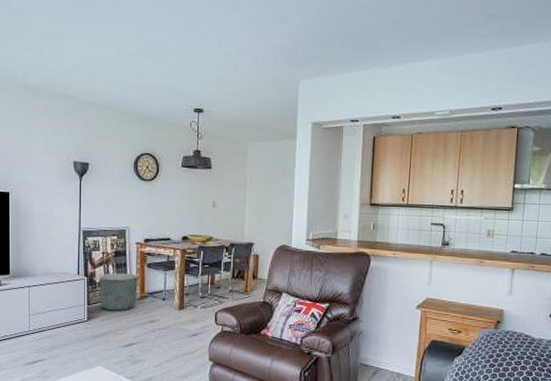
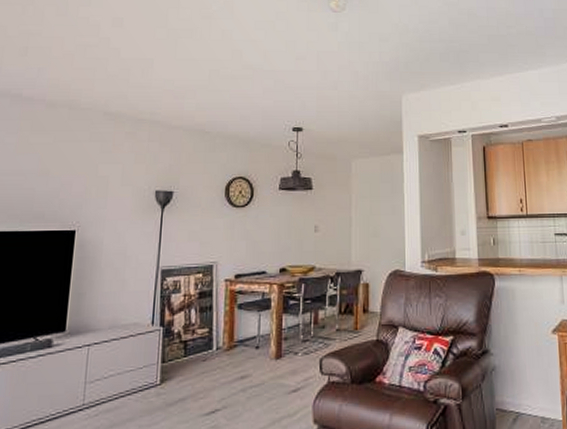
planter: present [99,273,138,311] -> none [177,318,226,368]

